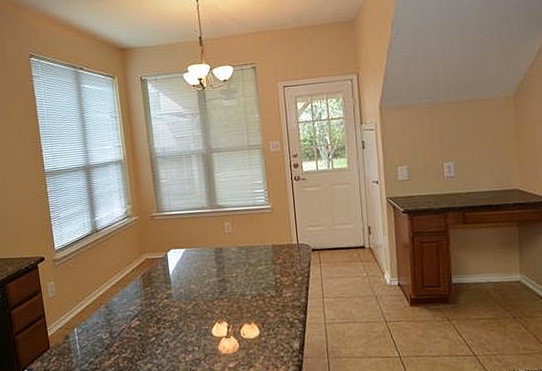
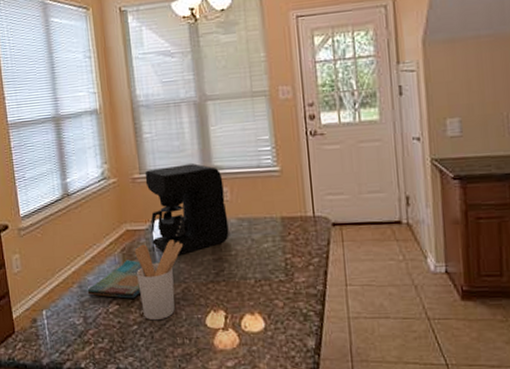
dish towel: none [113,283,175,316] -> present [87,260,161,299]
utensil holder: none [153,266,194,333] -> present [135,240,184,321]
coffee maker: none [161,203,231,279] -> present [144,163,229,256]

